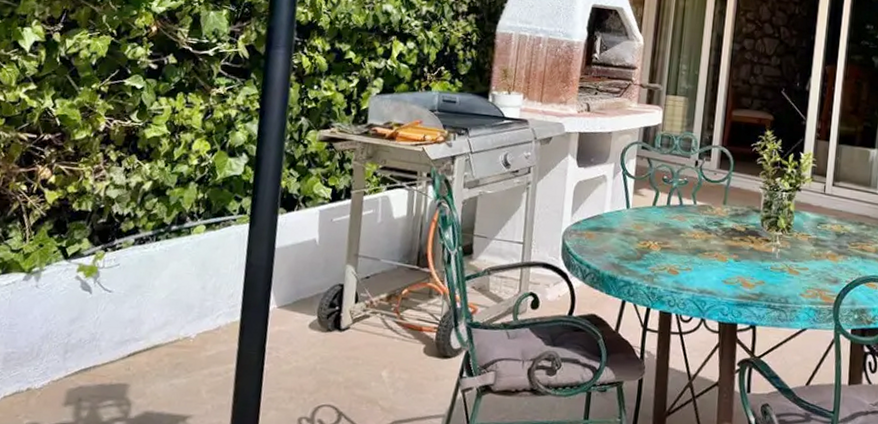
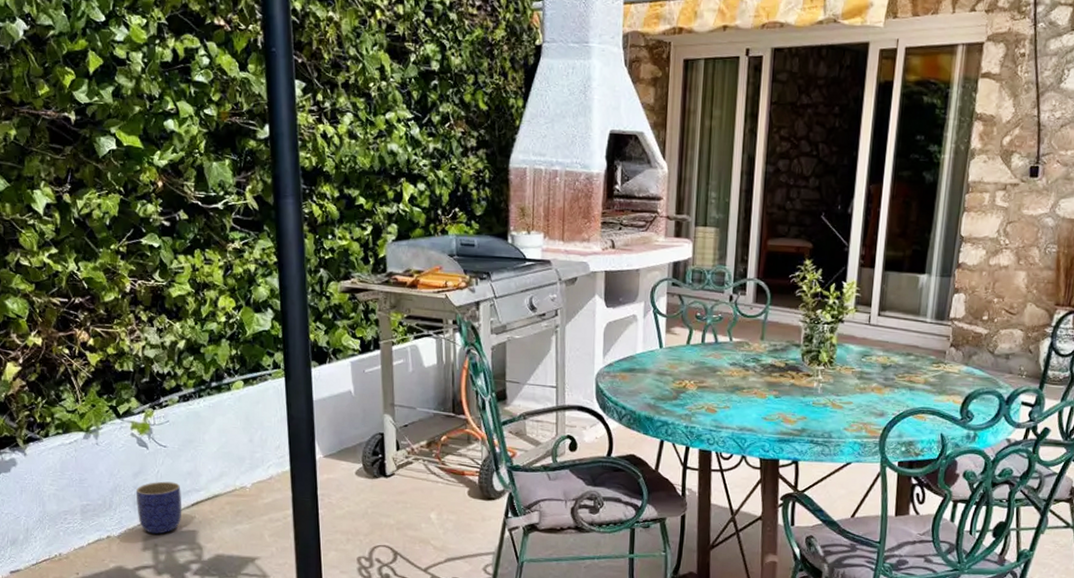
planter: none [66,329,119,387] -> present [135,481,182,534]

